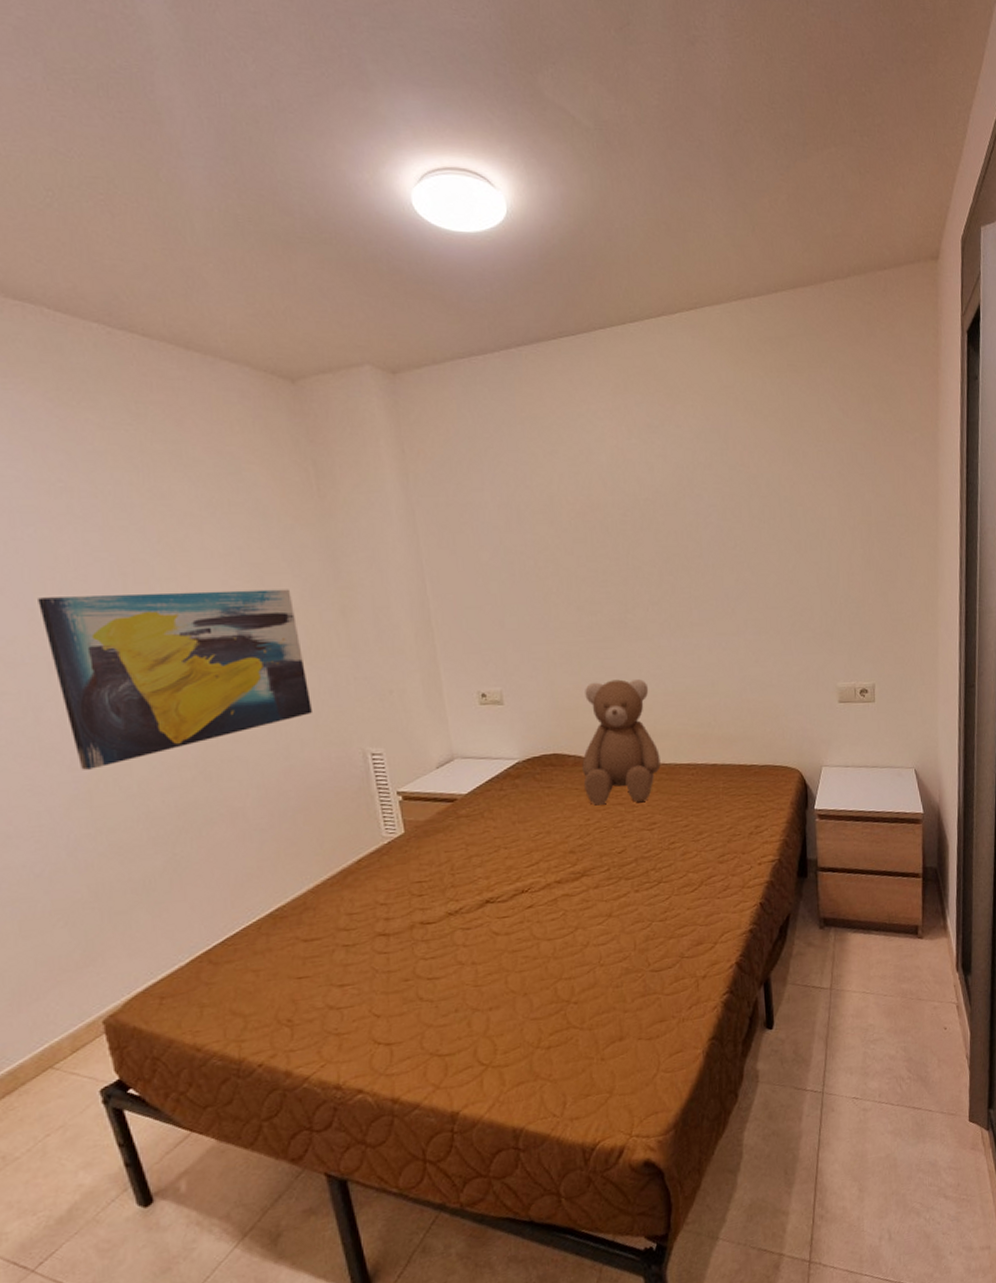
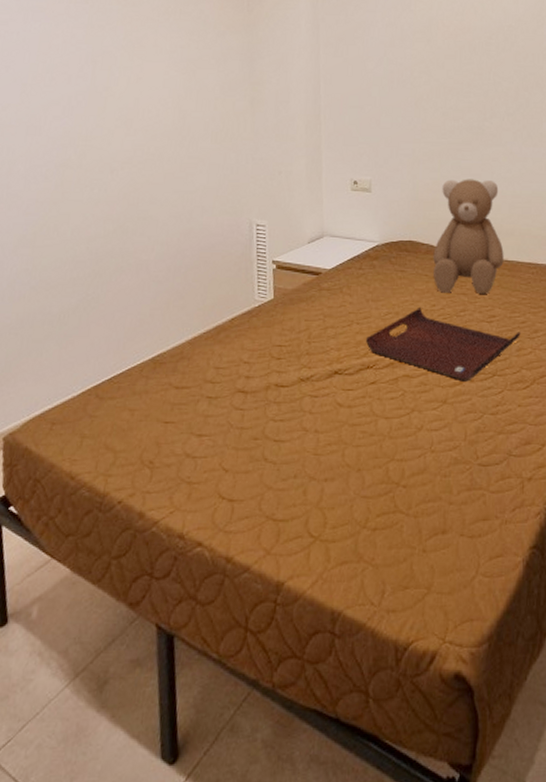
wall art: present [38,589,314,770] -> none [30,76,216,215]
serving tray: none [516,824,685,893] -> present [365,308,521,382]

